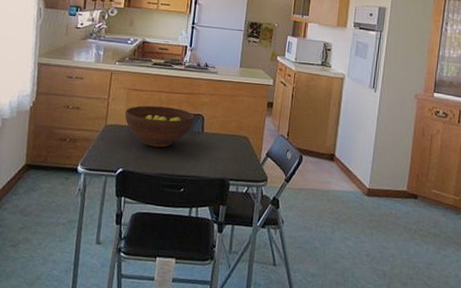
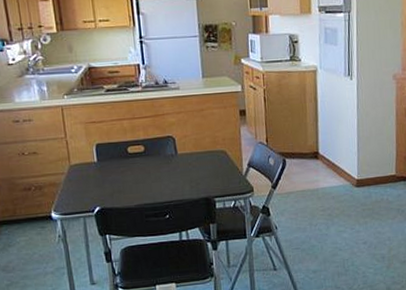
fruit bowl: present [124,105,195,148] -> none [87,134,165,179]

